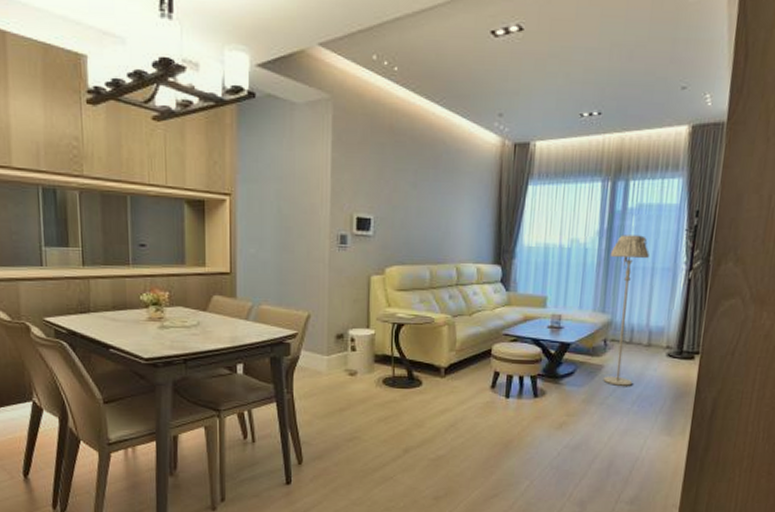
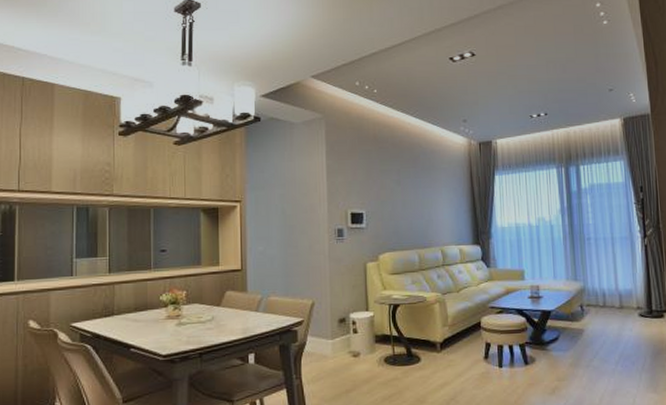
floor lamp: present [603,235,649,386] -> none [573,210,613,348]

